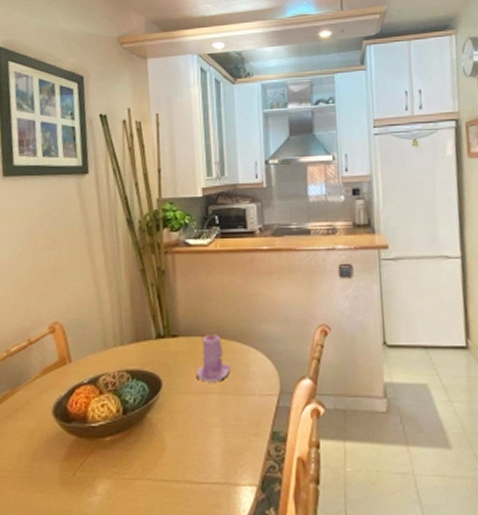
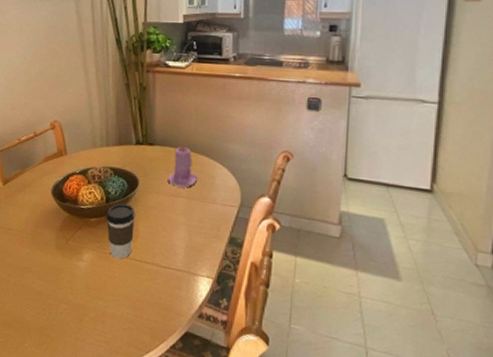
coffee cup: none [124,412,160,484] -> present [106,203,135,259]

